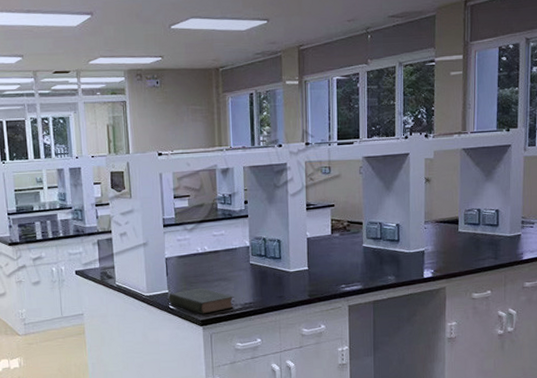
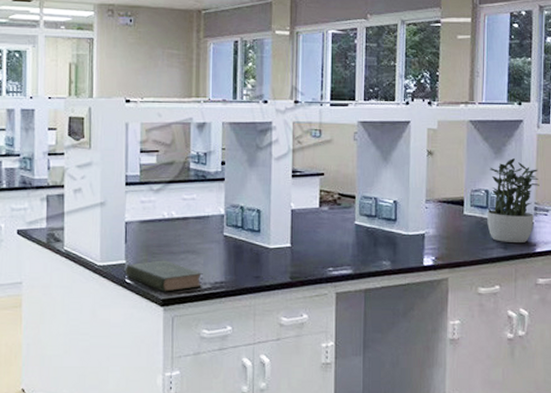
potted plant: none [479,180,526,253] -> present [487,158,540,243]

